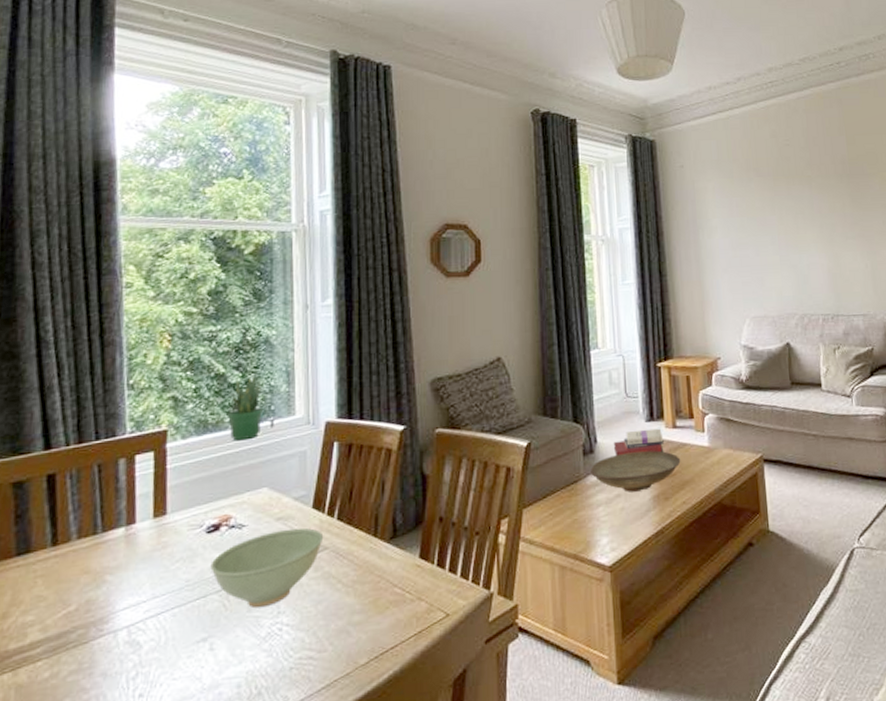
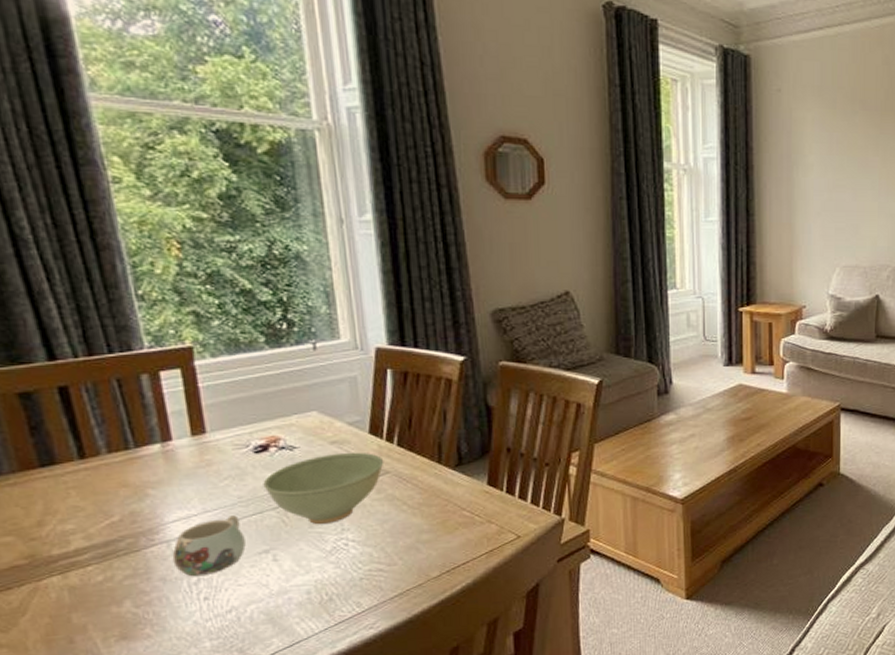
mug: none [116,600,186,671] -> present [172,515,246,577]
planter: present [228,376,264,441] -> none [260,295,303,363]
decorative bowl: present [591,450,681,492] -> none [665,394,758,433]
books: present [613,428,664,457] -> none [689,373,741,398]

